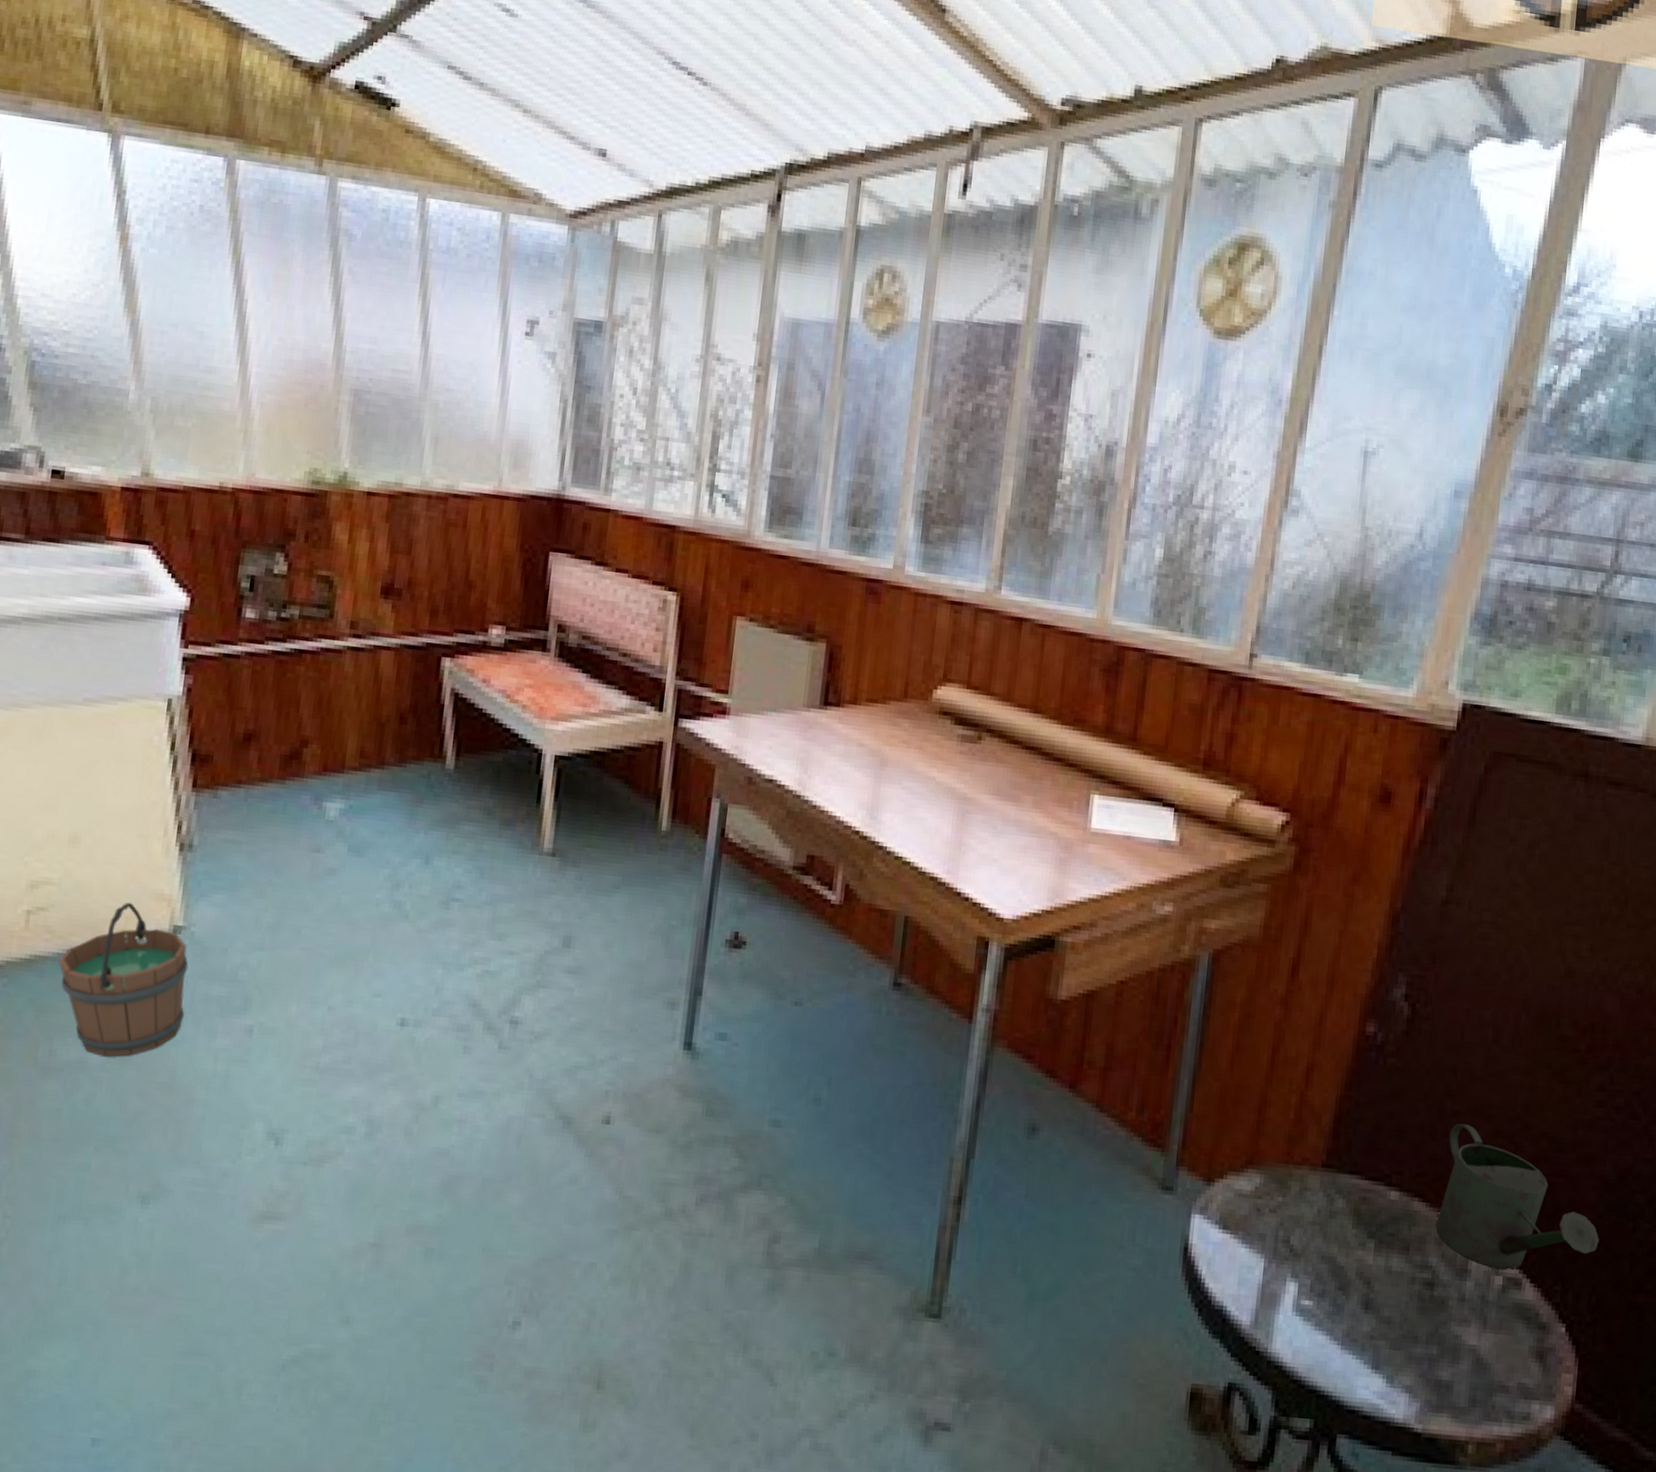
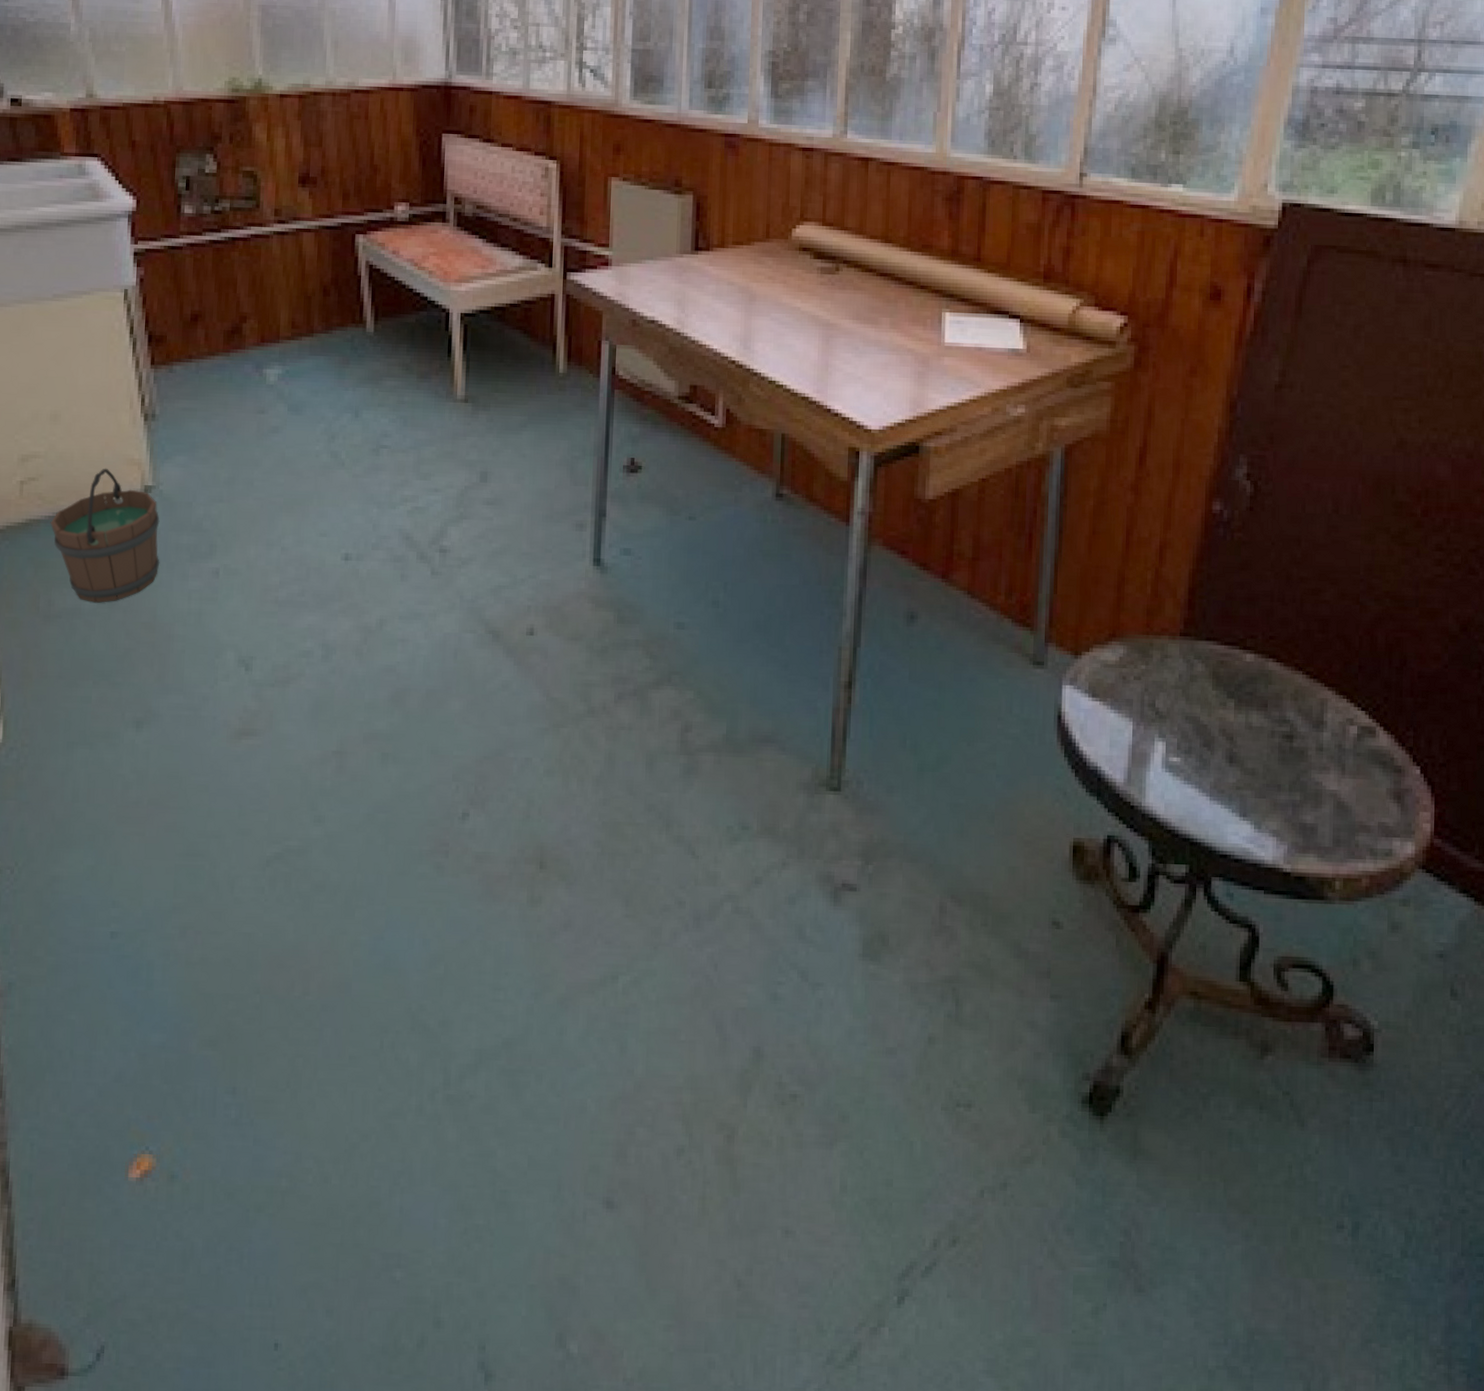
watering can: present [1436,1123,1599,1270] -> none [1291,589,1447,720]

